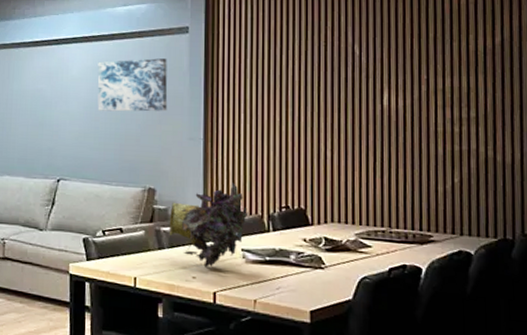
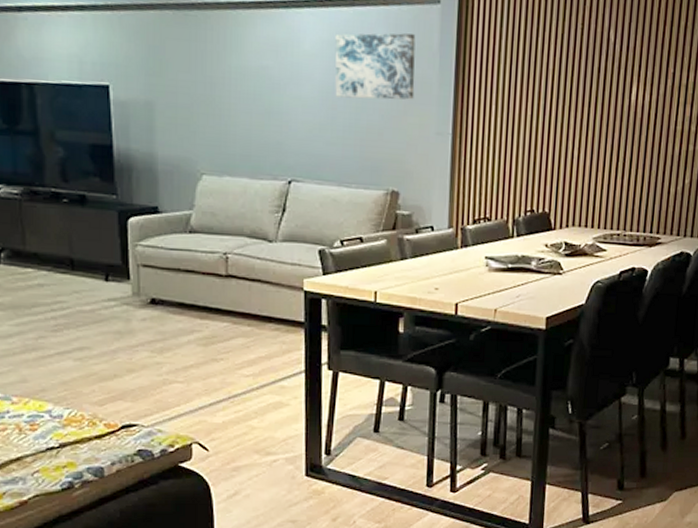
plant: present [169,182,249,267] -> none [412,184,494,277]

